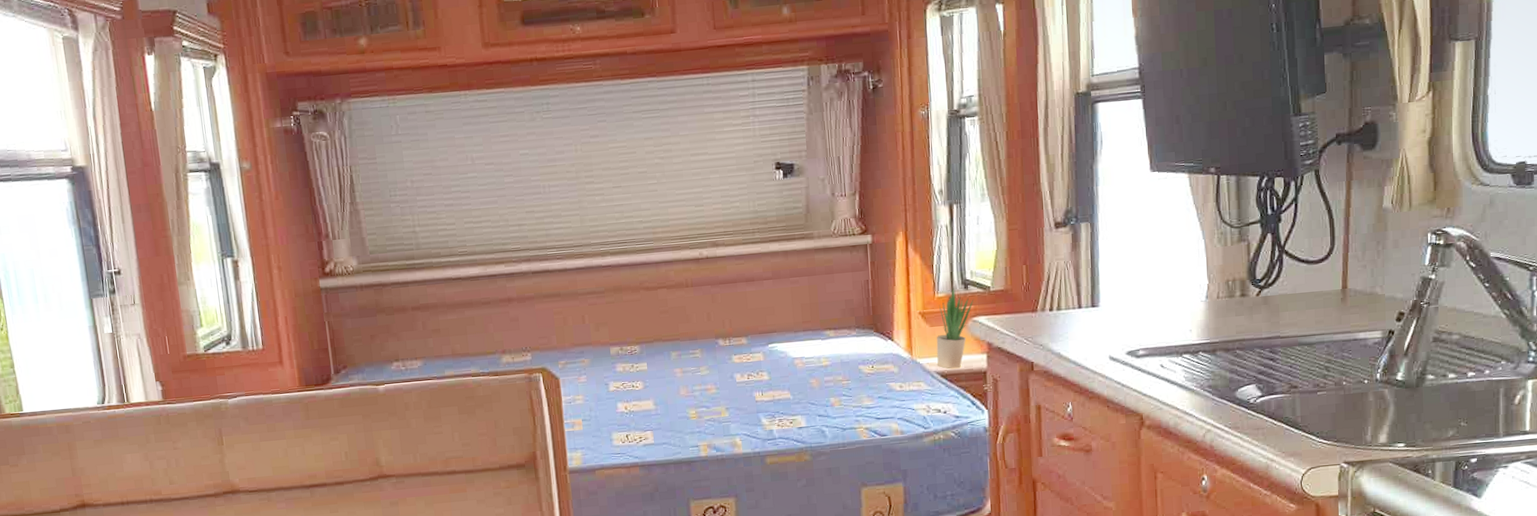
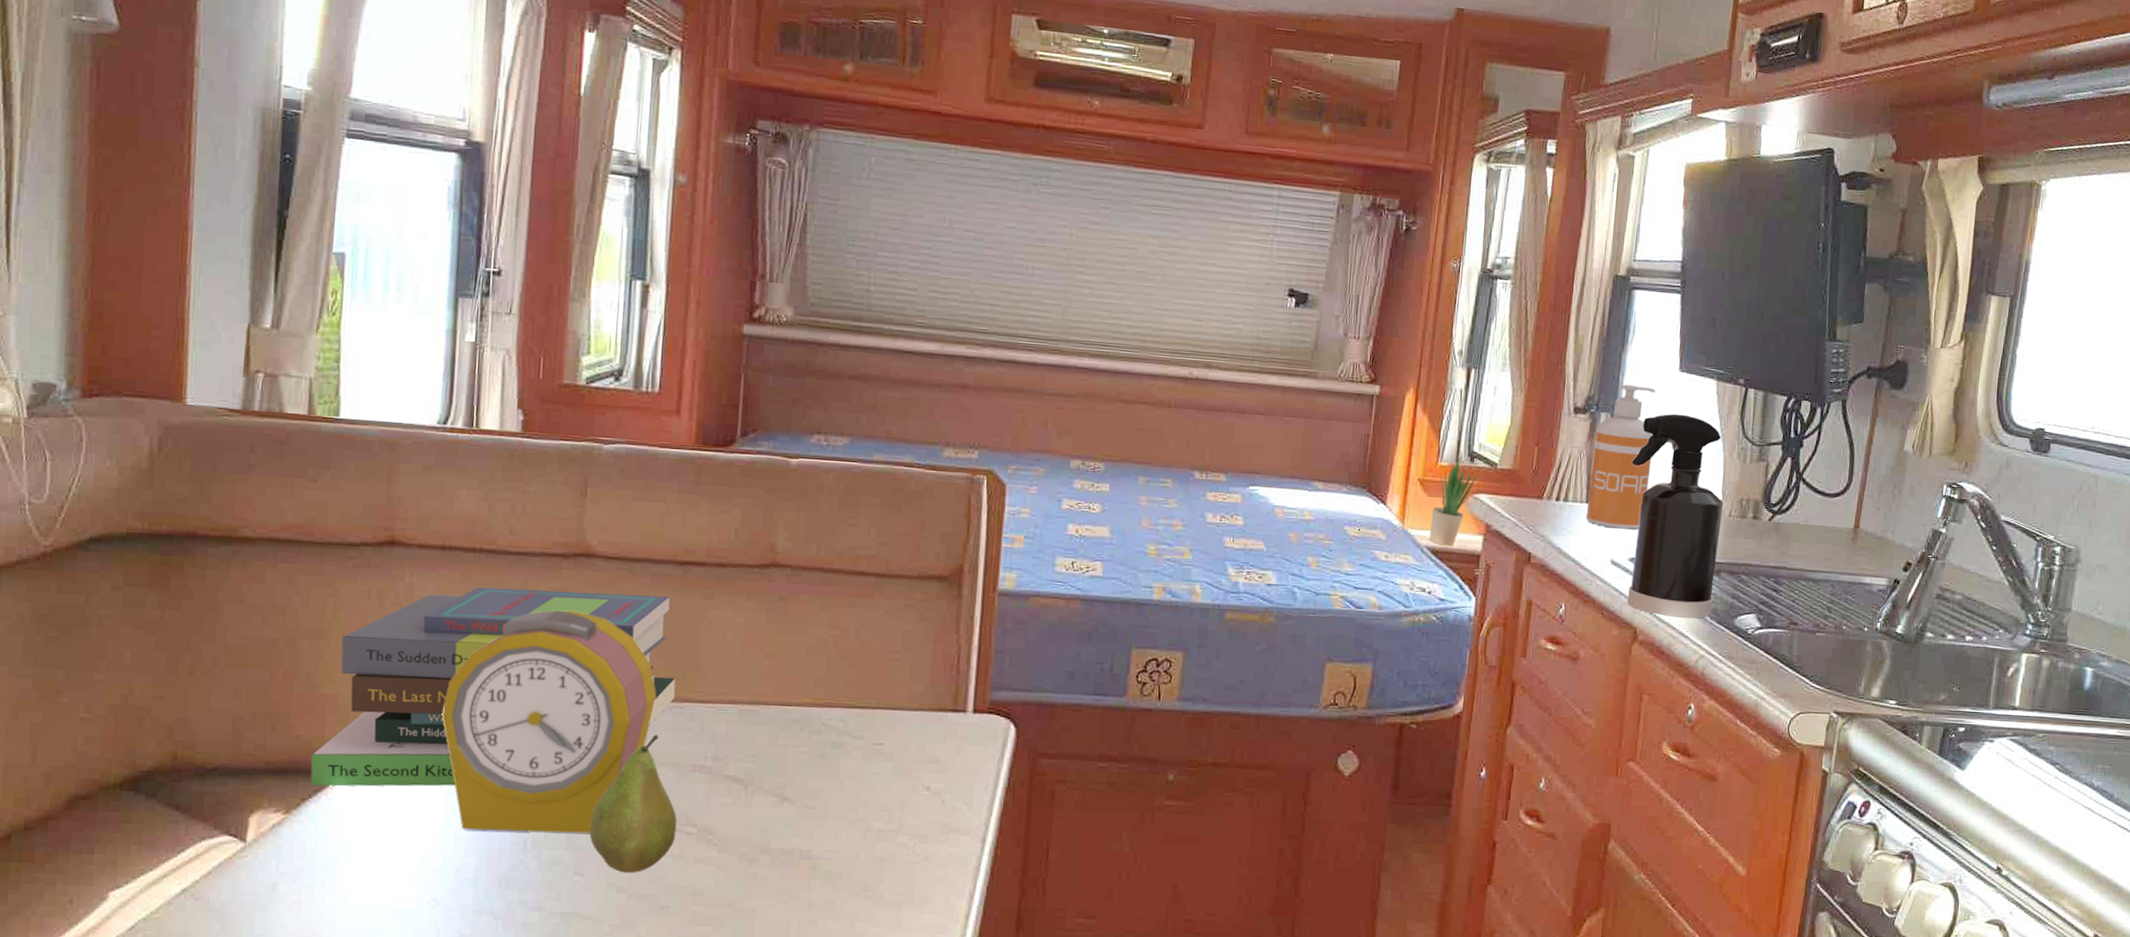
soap dispenser: none [1078,192,1136,328] -> present [1585,384,1655,530]
spray bottle: none [1116,211,1213,400] -> present [1627,413,1723,619]

